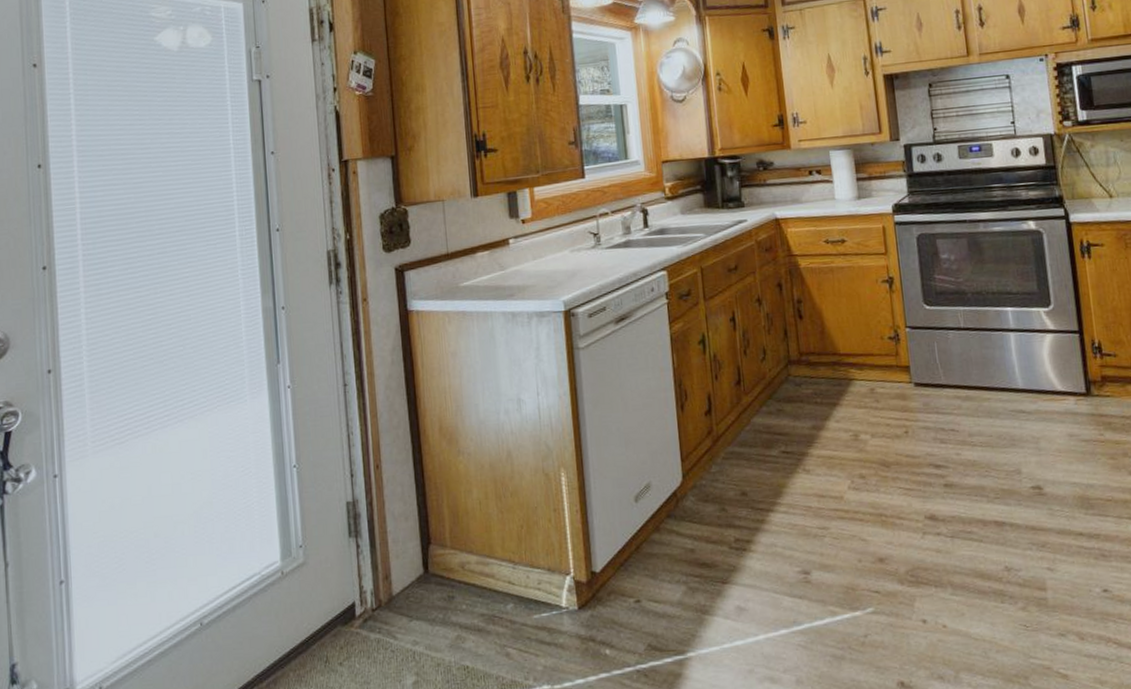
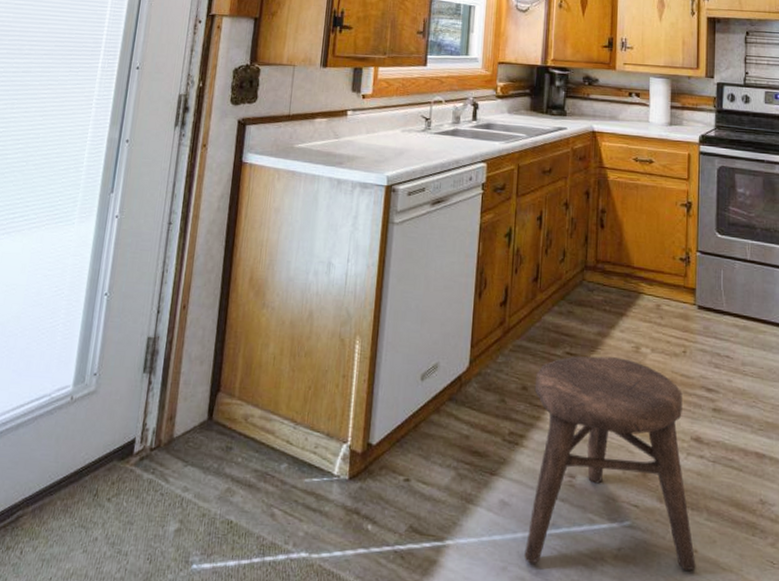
stool: none [754,448,947,662] -> present [524,356,696,571]

